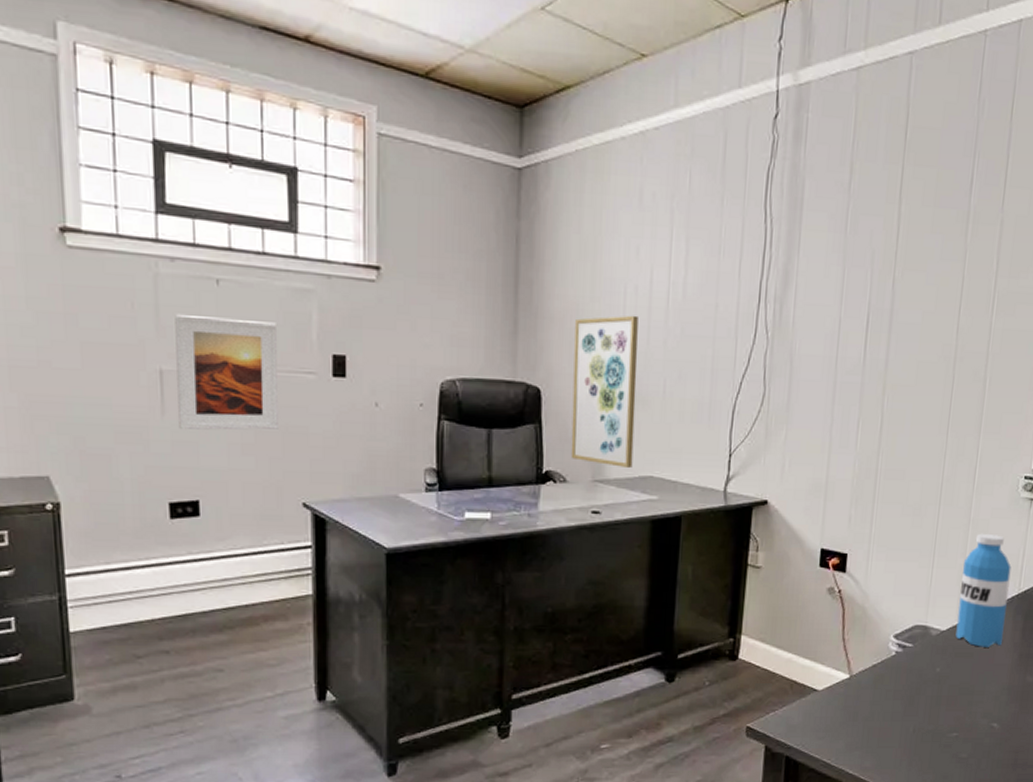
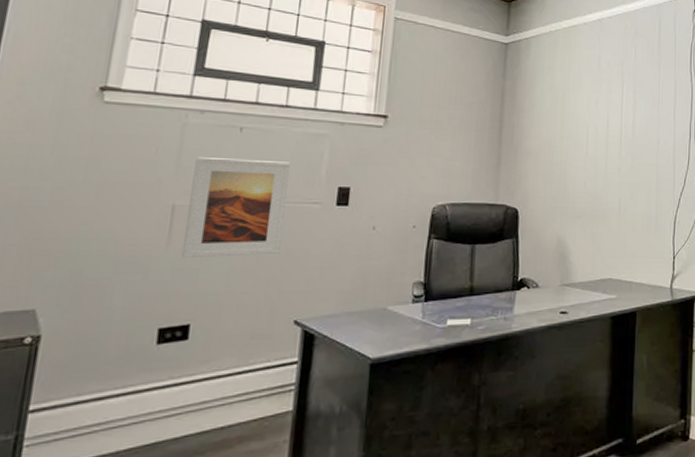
wall art: present [570,315,638,469] -> none [542,149,598,273]

